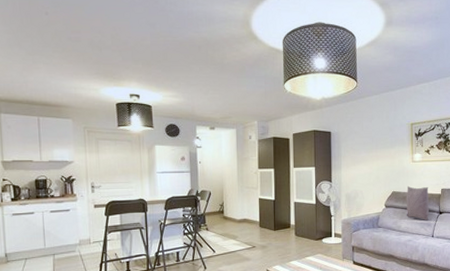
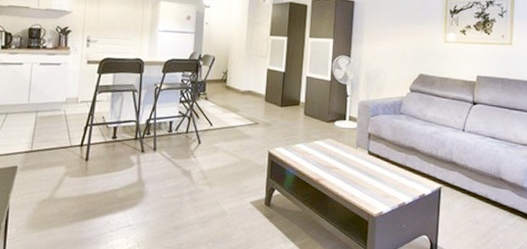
pillow: present [407,185,430,220] -> none [434,68,462,111]

